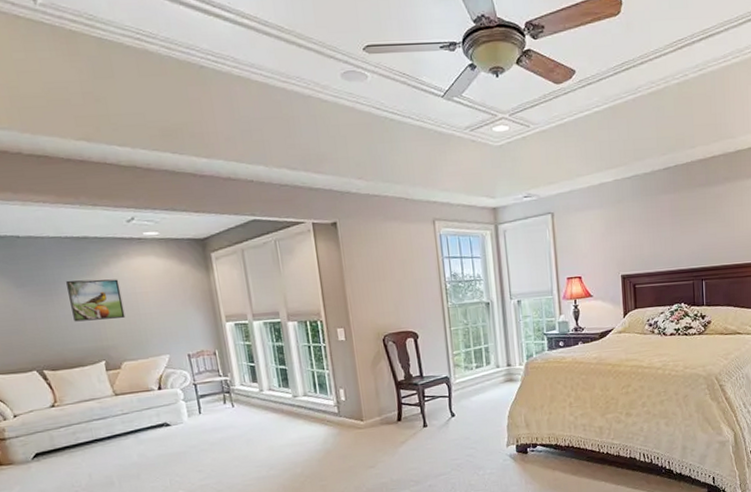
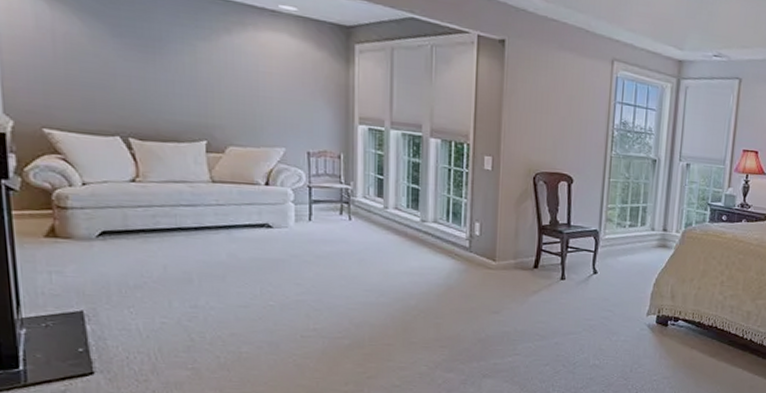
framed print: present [66,279,126,322] -> none [175,40,241,96]

